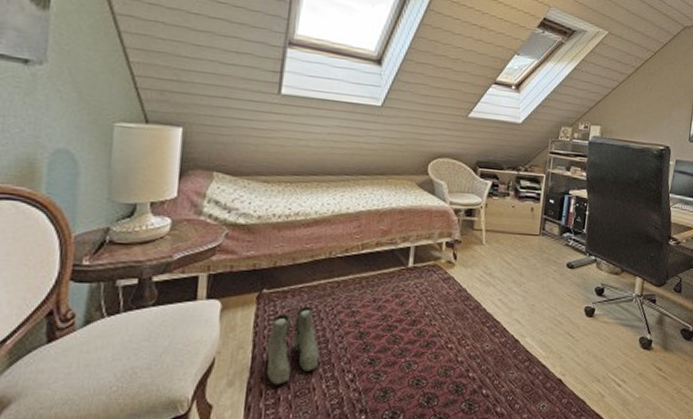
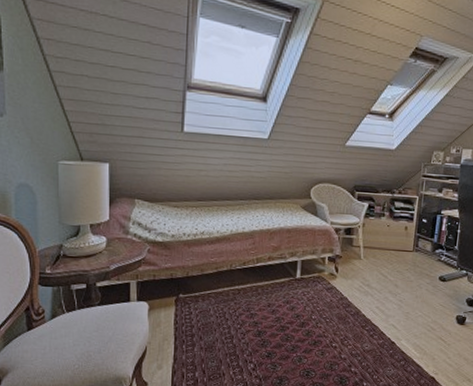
boots: present [266,307,319,385] -> none [185,309,226,370]

